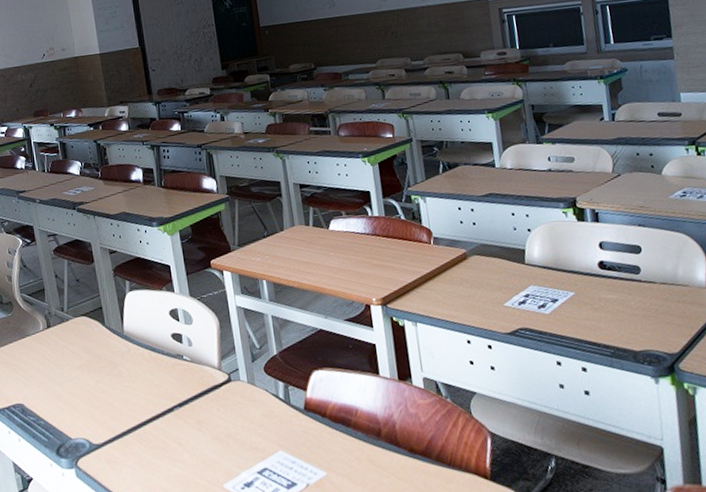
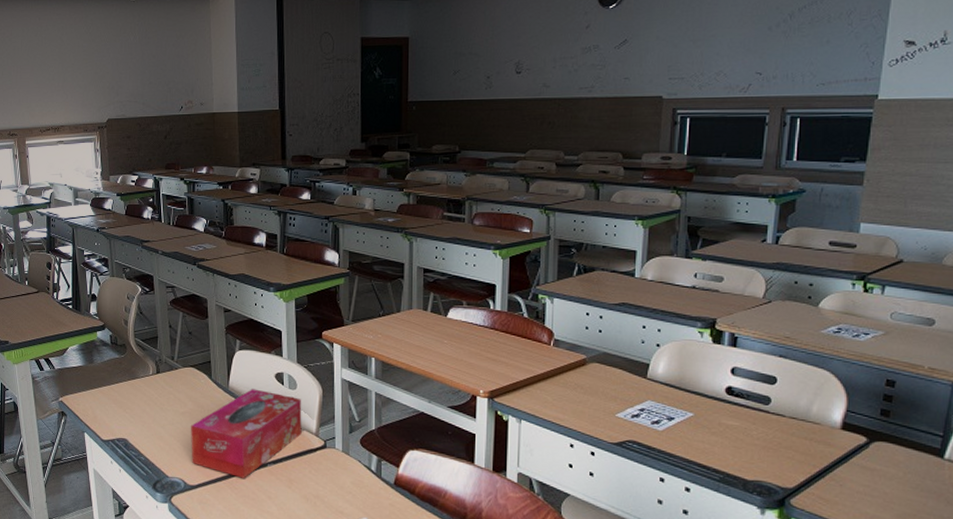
tissue box: none [89,329,204,428] -> present [191,389,302,478]

